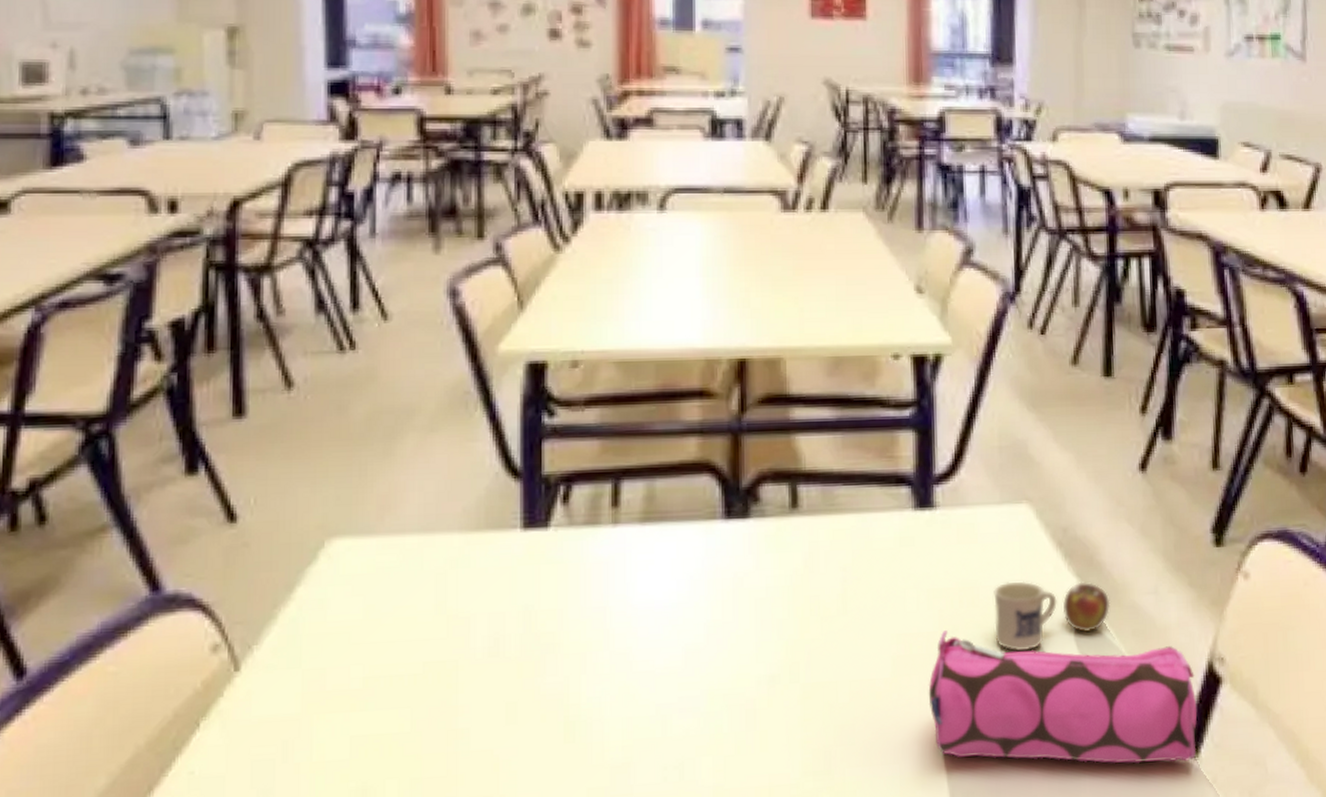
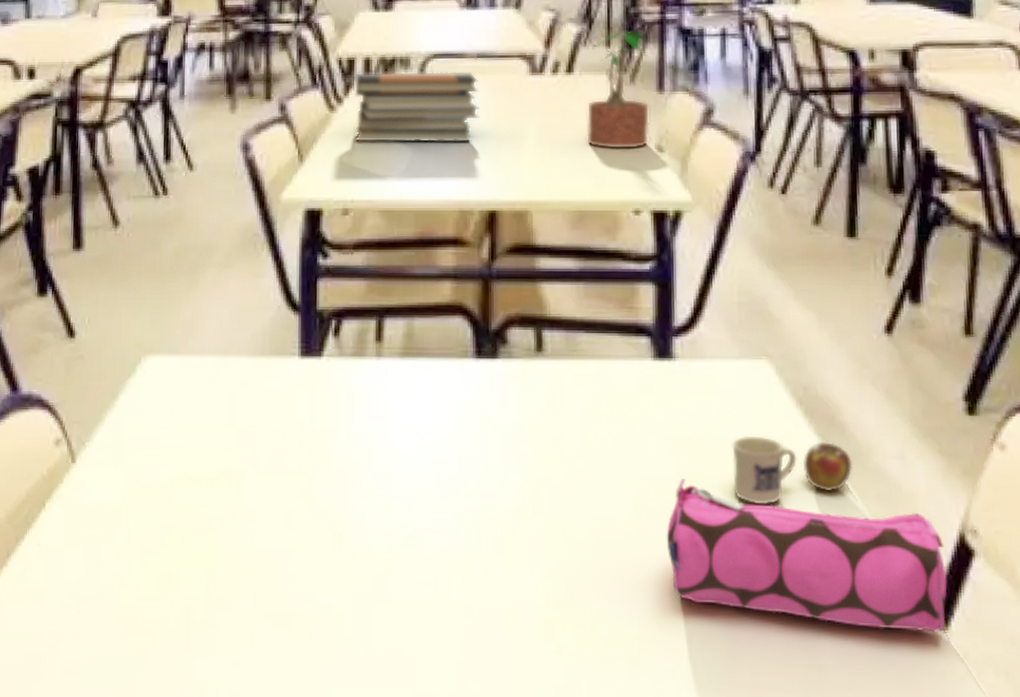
book stack: none [583,207,727,287] -> present [354,71,479,143]
potted plant: none [842,166,910,292] -> present [586,30,651,150]

